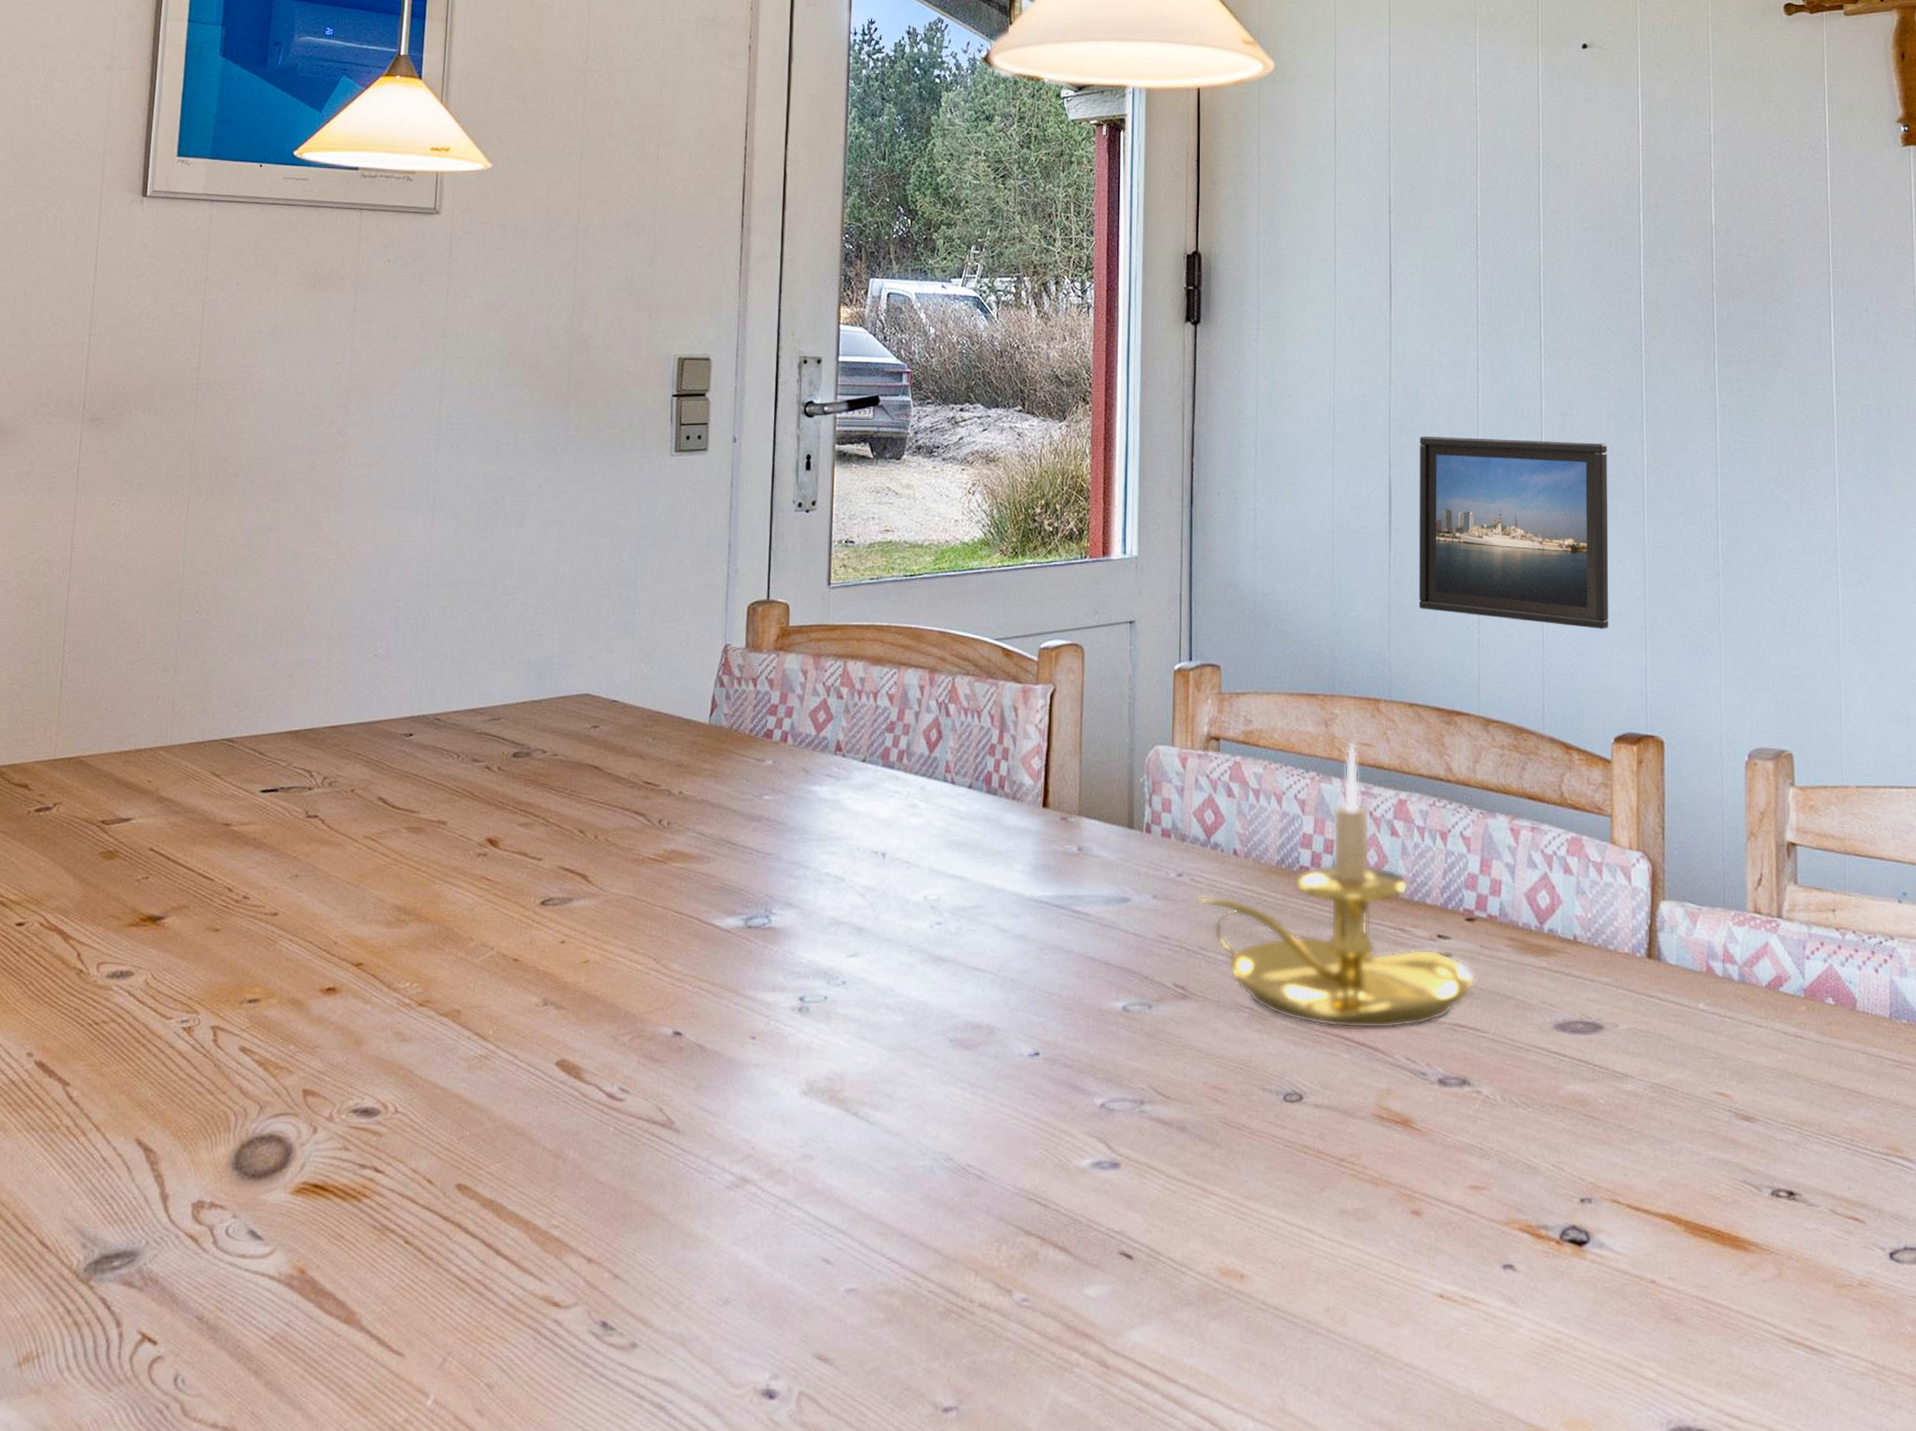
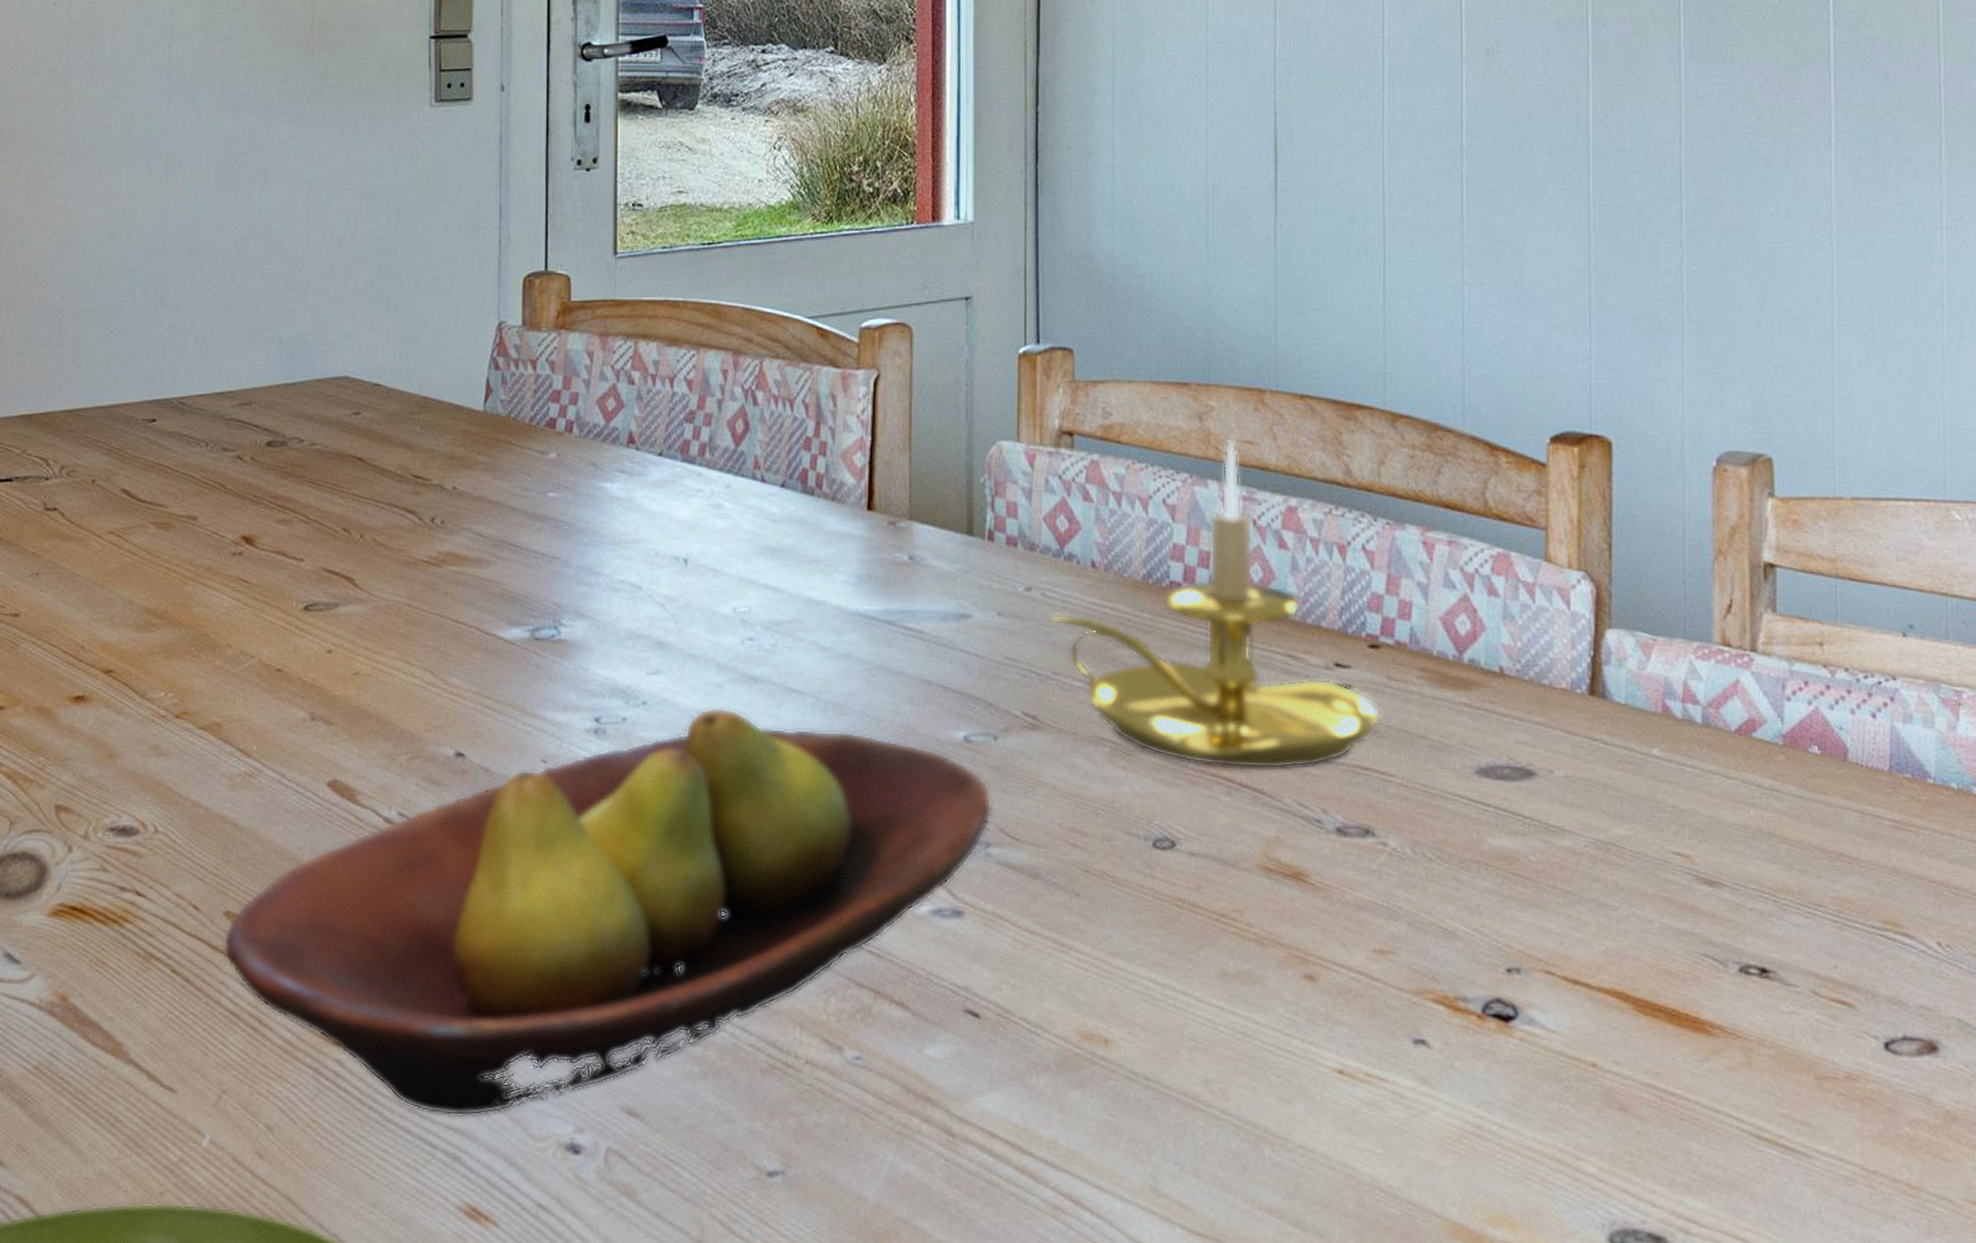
fruit bowl: none [454,986,1146,1368] -> present [223,708,992,1117]
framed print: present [1419,436,1609,629] -> none [1311,79,1545,309]

